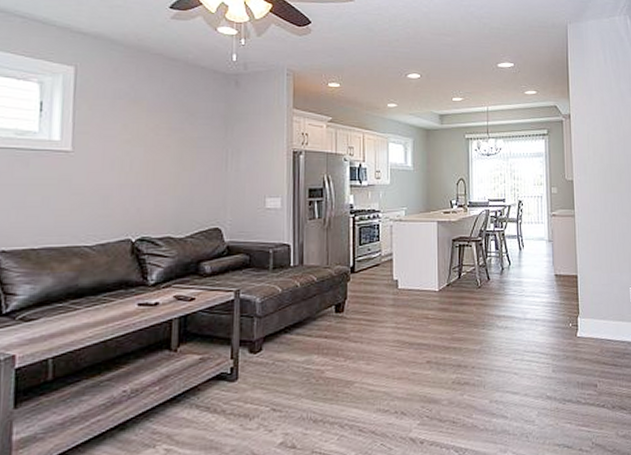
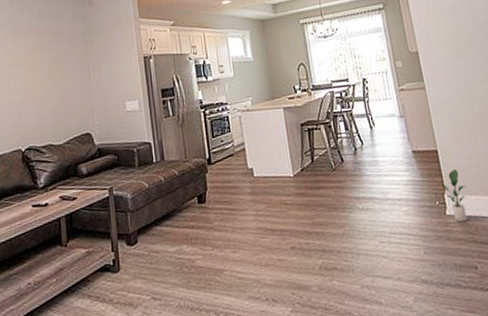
potted plant: none [575,295,598,344] -> present [440,169,467,222]

